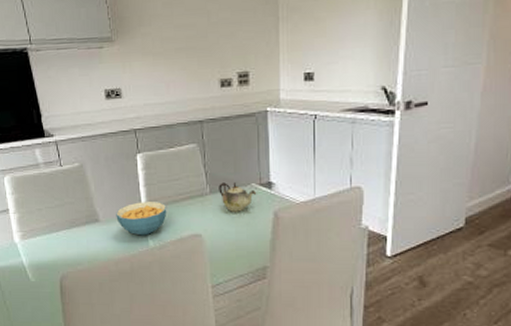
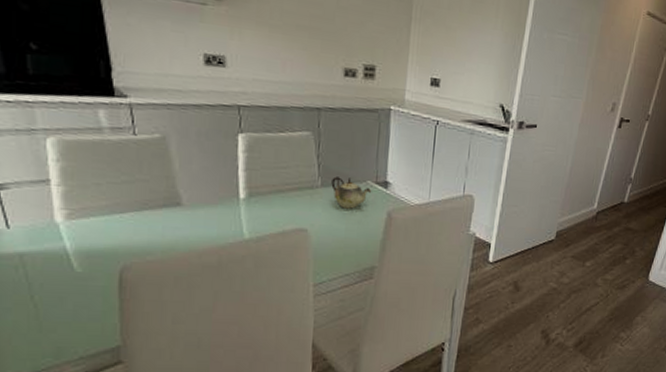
cereal bowl: present [116,202,167,236] -> none [204,187,270,226]

